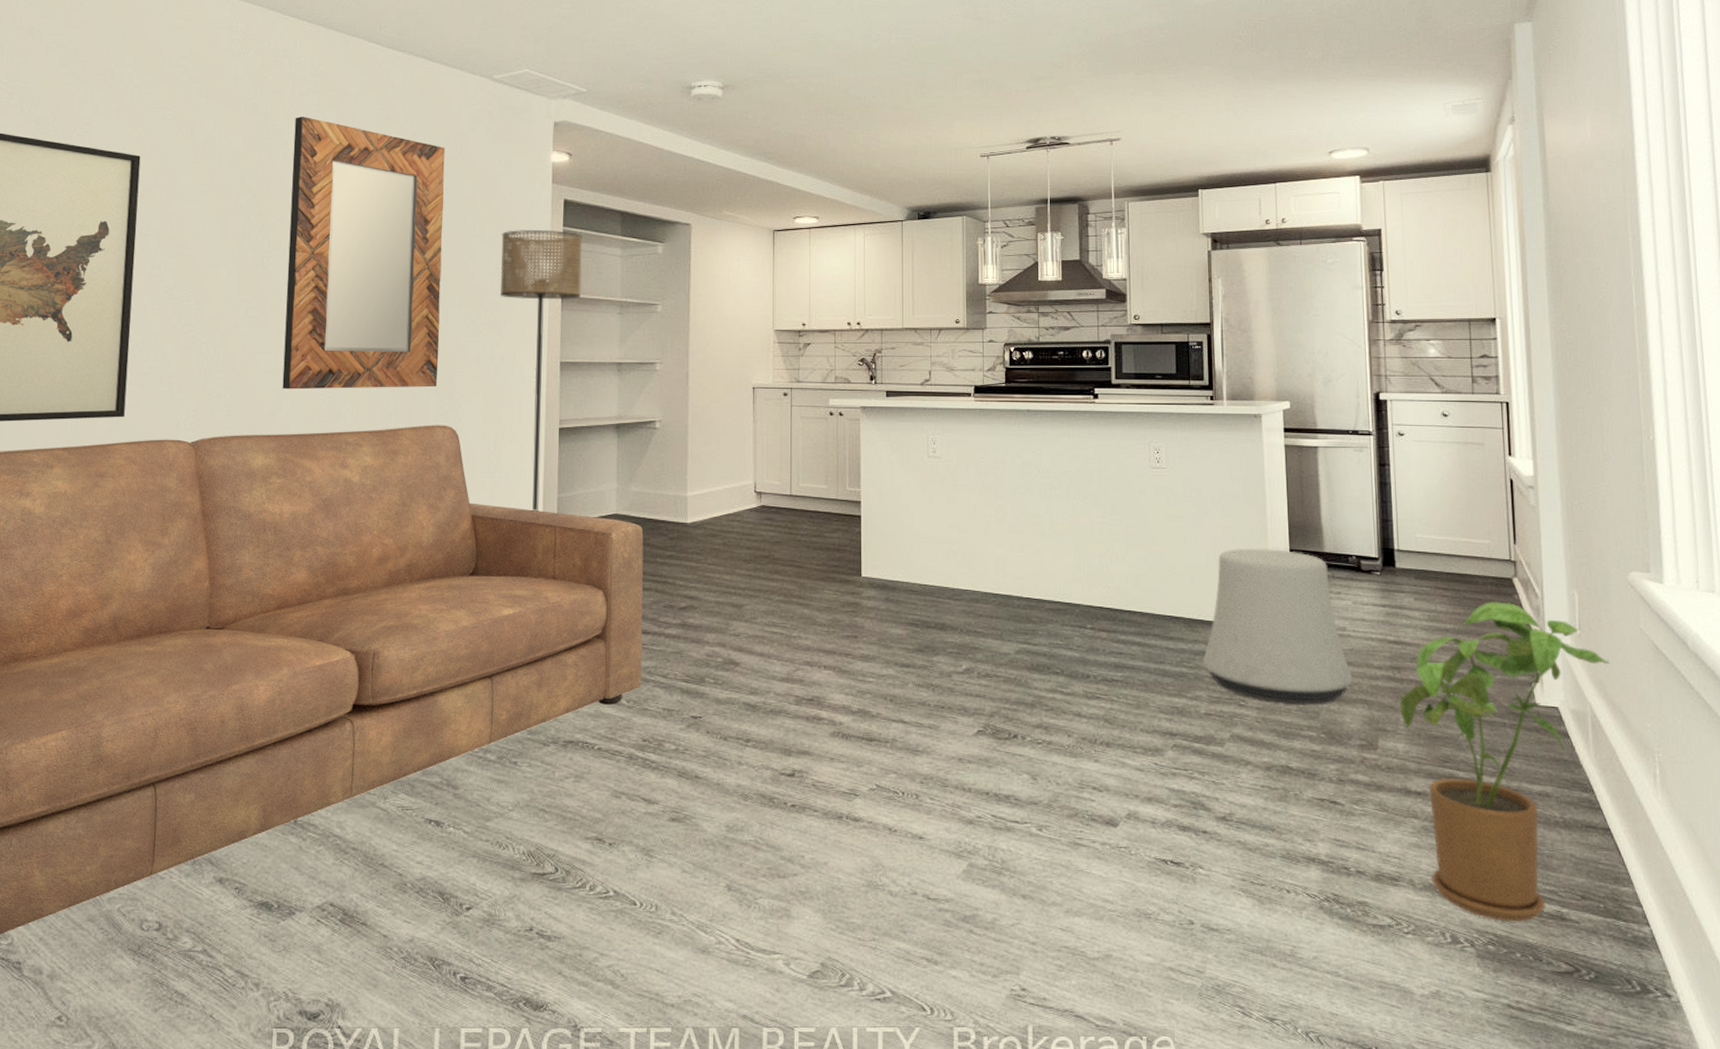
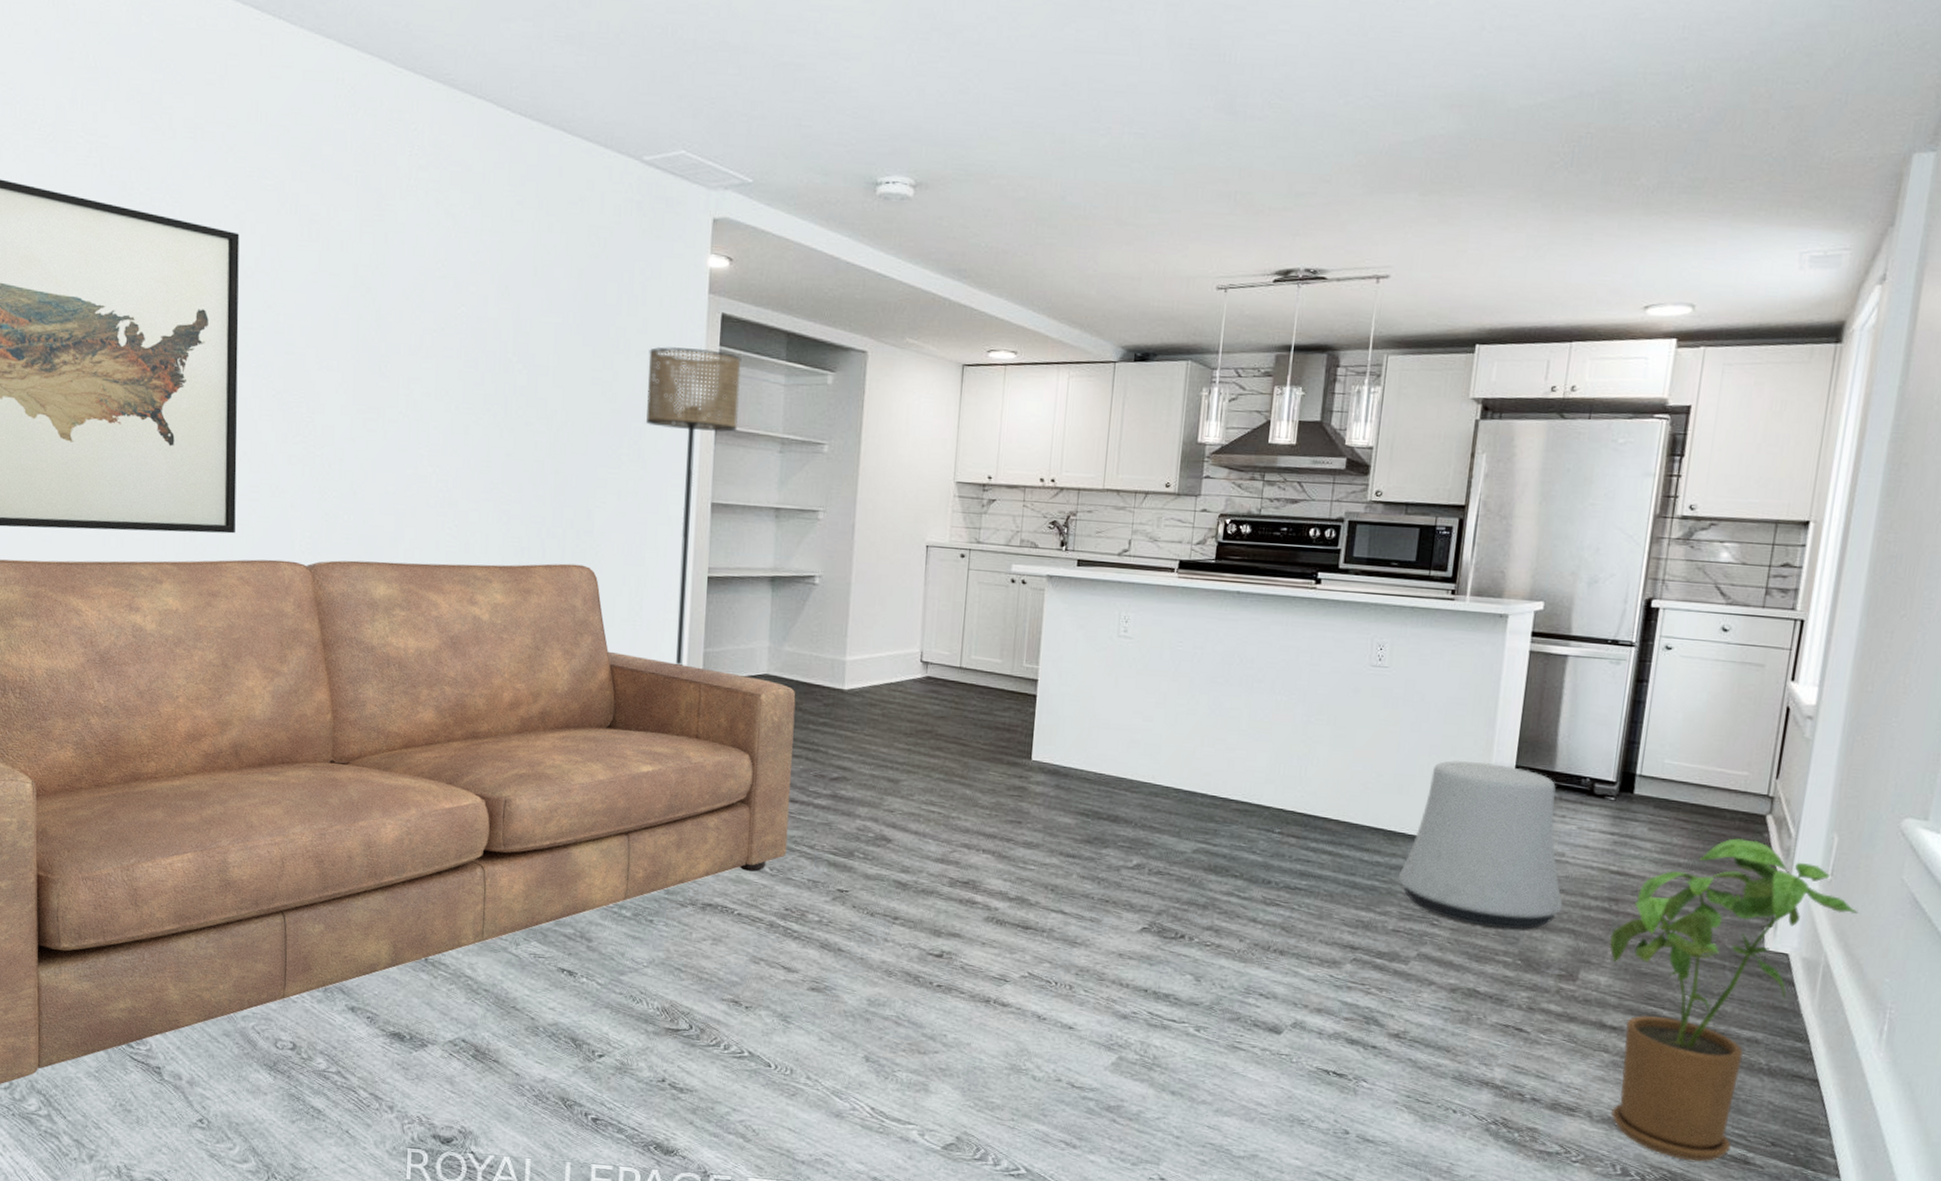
home mirror: present [282,117,445,390] -> none [404,196,586,522]

